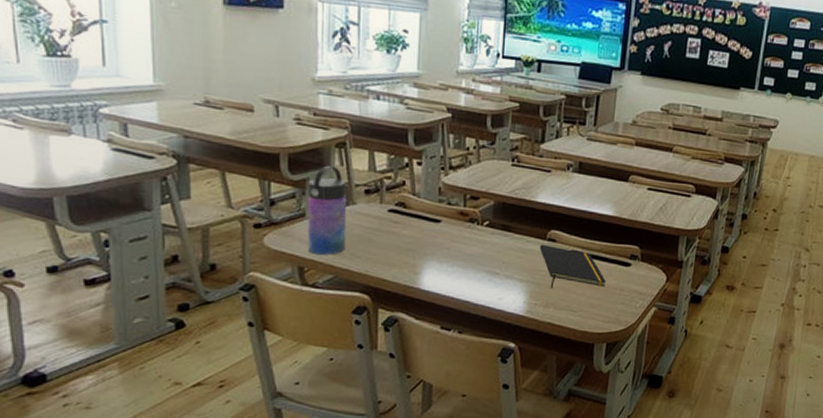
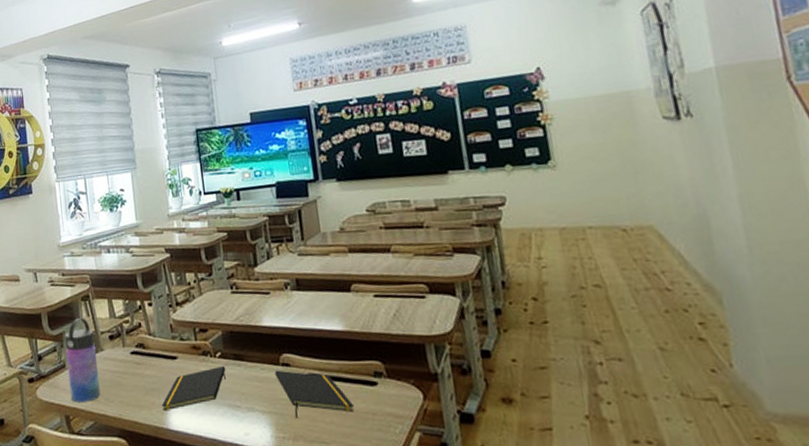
notepad: none [415,234,491,272] -> present [161,365,227,411]

